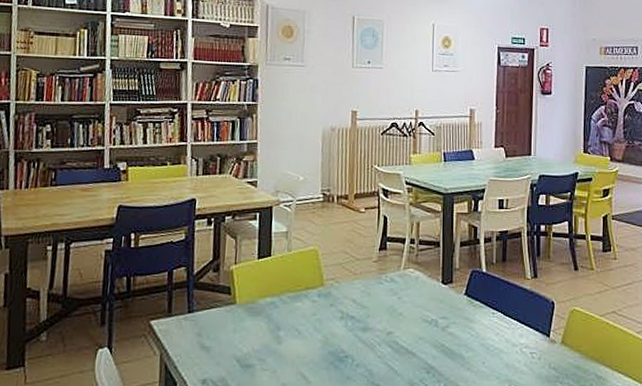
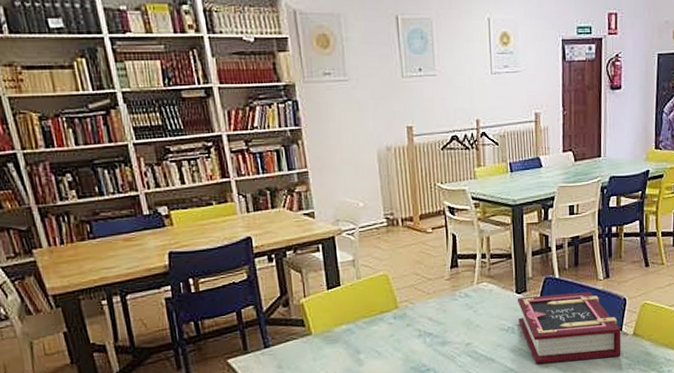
book: none [442,289,549,367] -> present [517,291,621,364]

